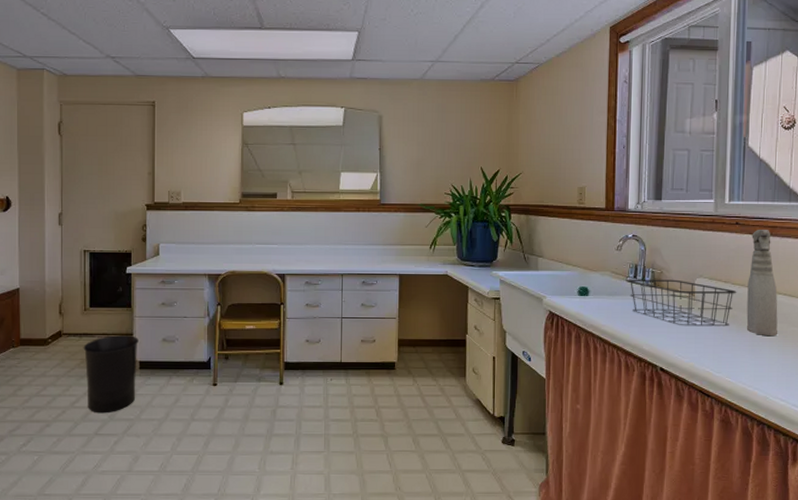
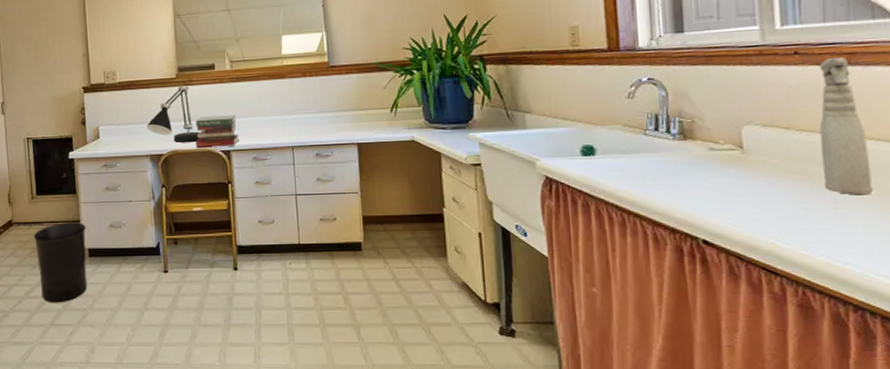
desk lamp: none [207,211,259,264] -> present [146,86,202,142]
books: none [253,241,294,270] -> present [196,115,239,148]
basket: present [626,279,737,327] -> none [645,129,805,187]

